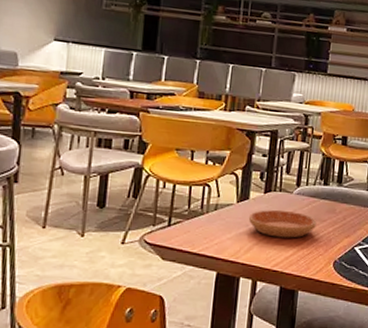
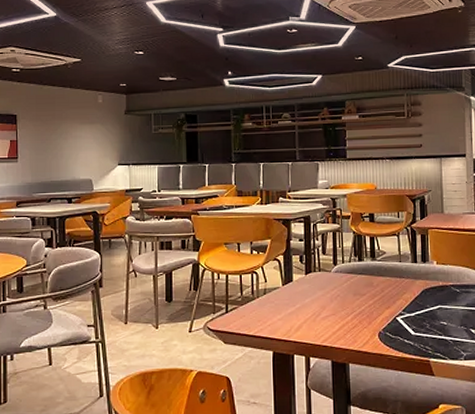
saucer: present [248,210,317,238] -> none [294,289,357,314]

